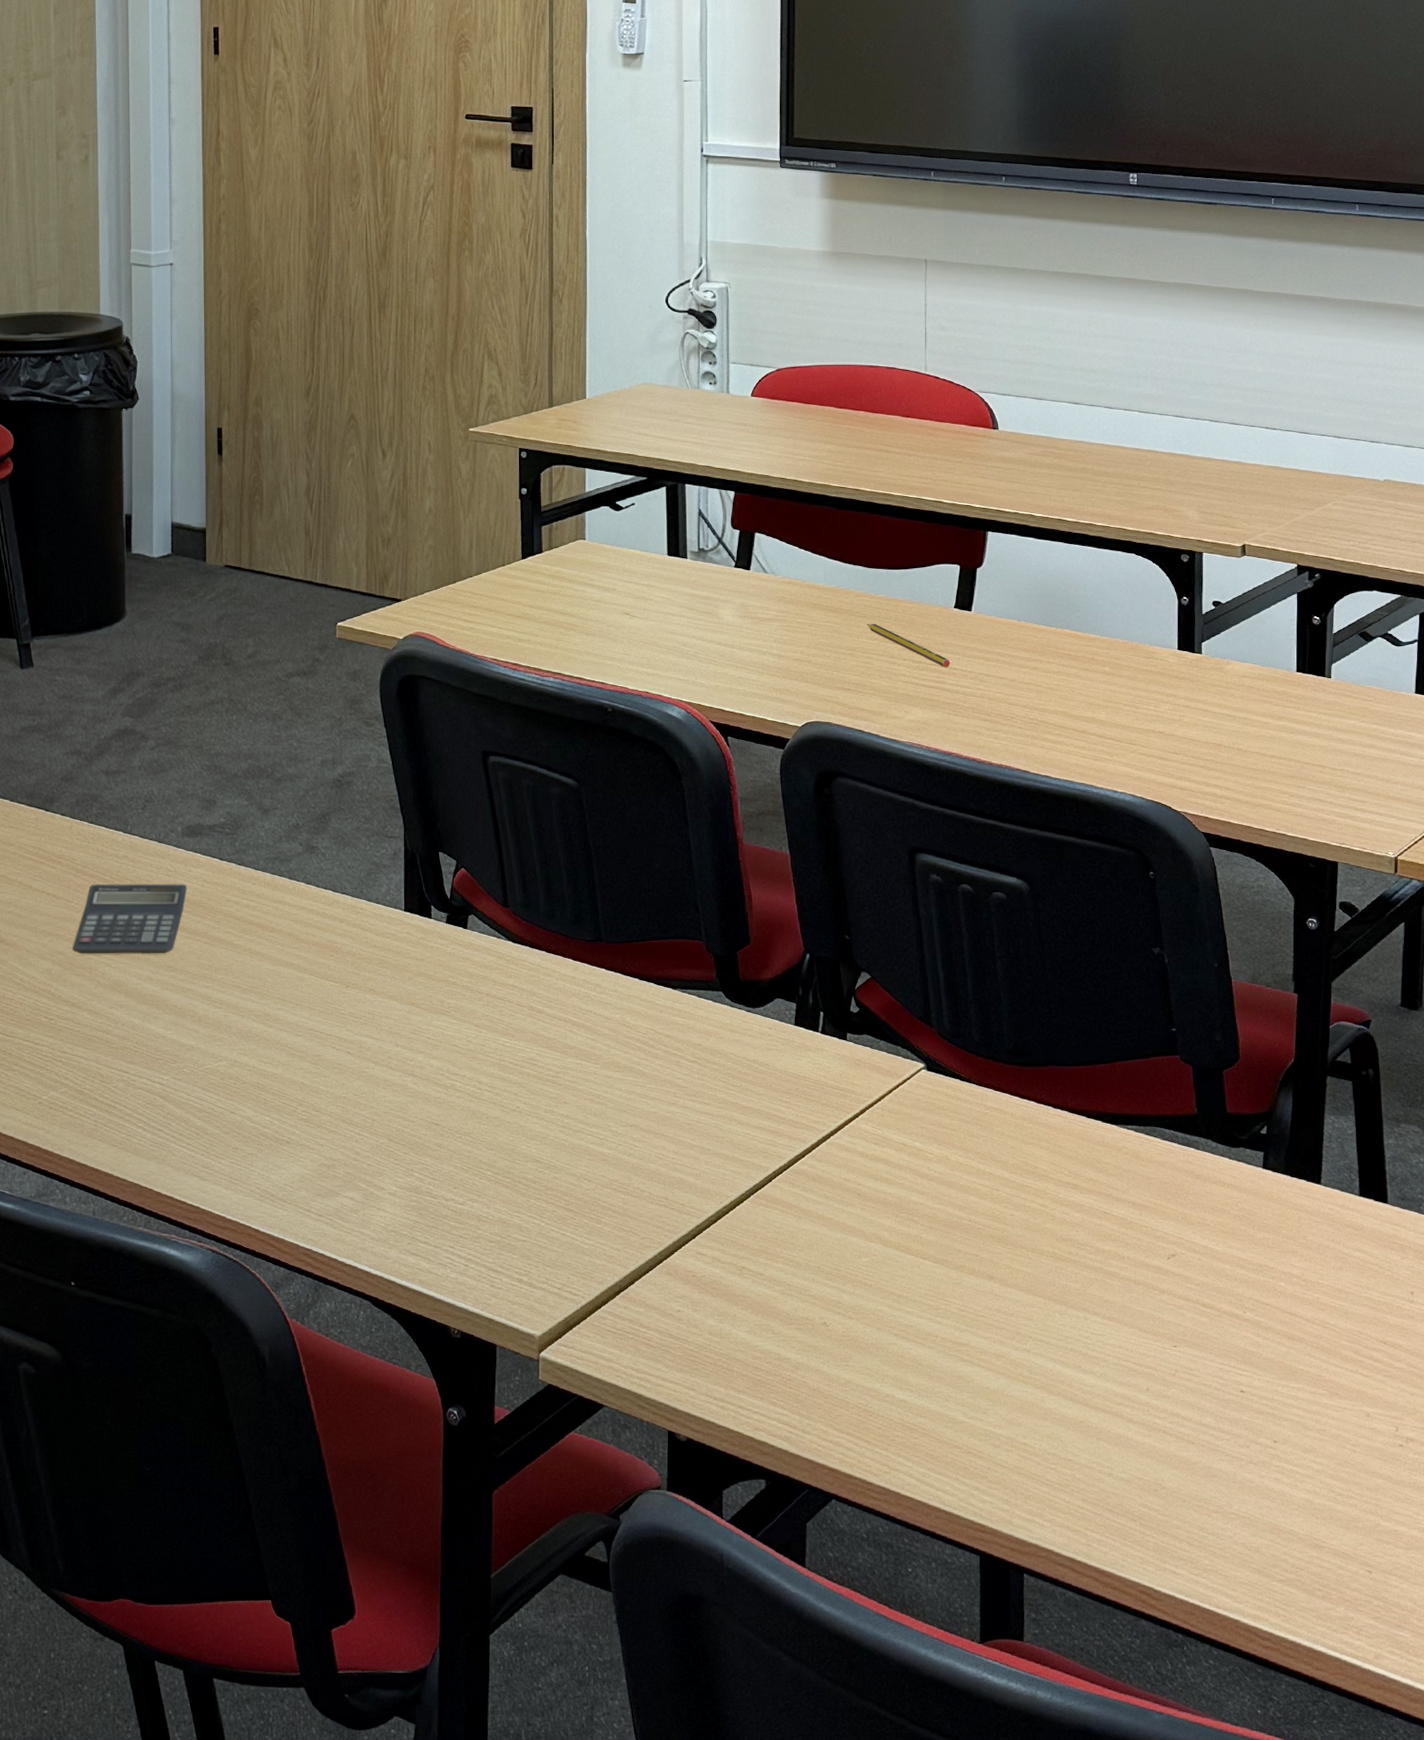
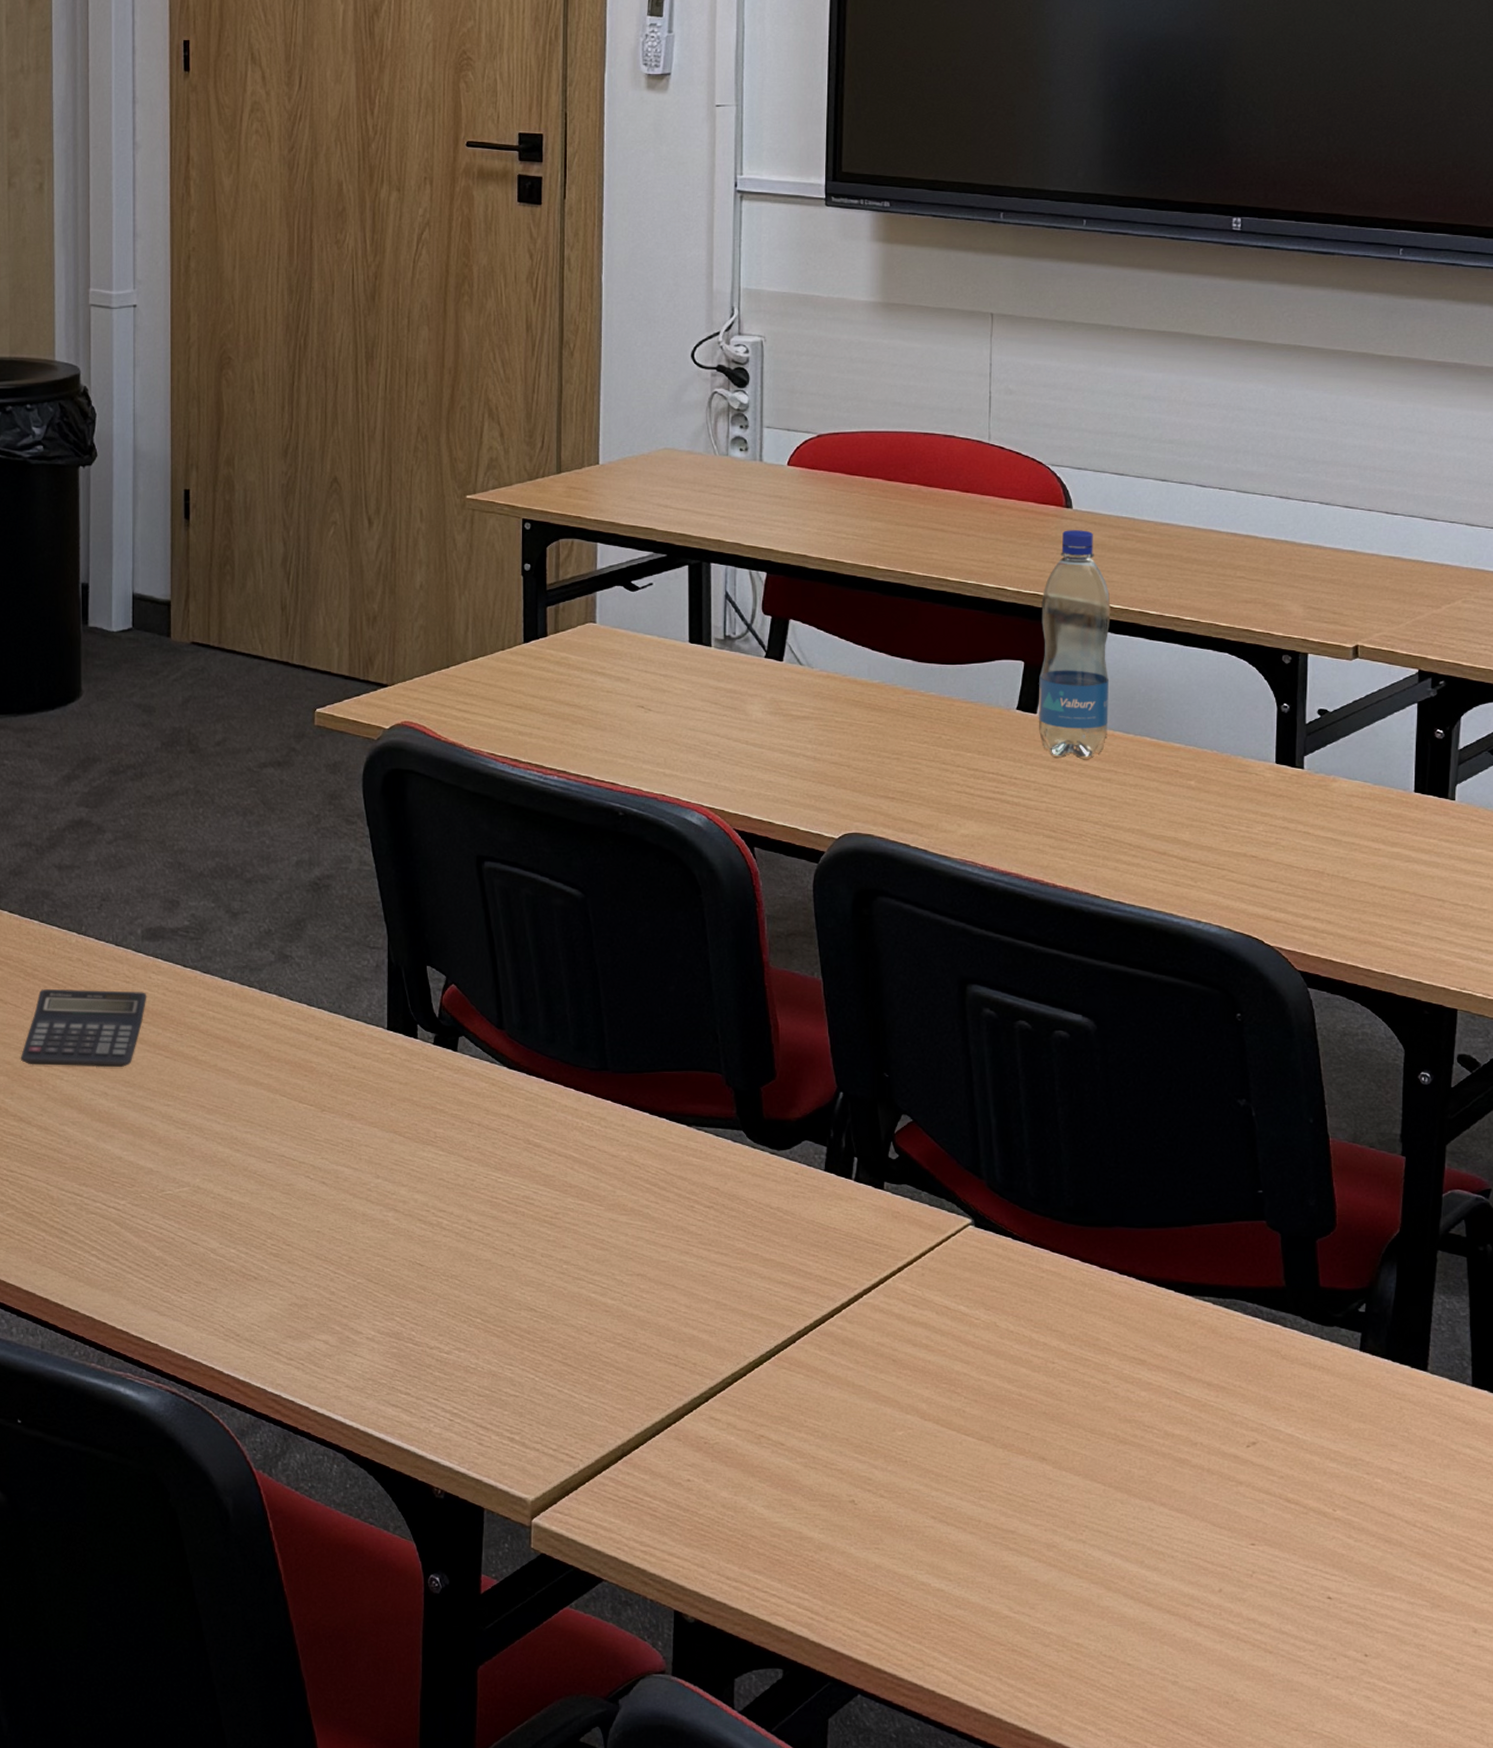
pencil: present [866,623,950,667] -> none [915,724,1011,776]
bottle: none [972,448,1034,652] -> present [1038,530,1111,761]

